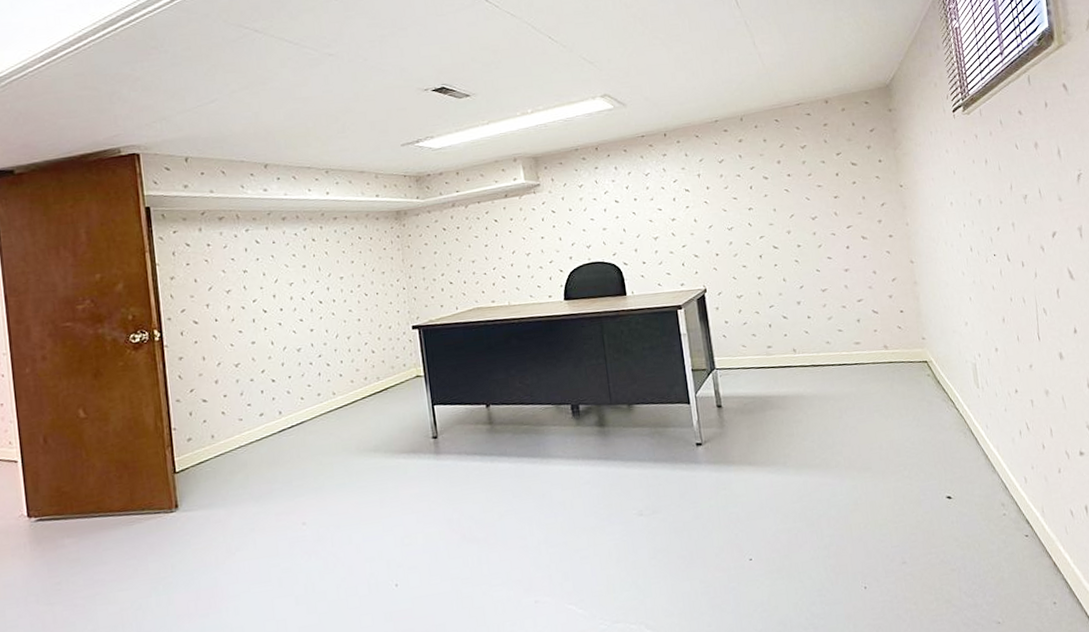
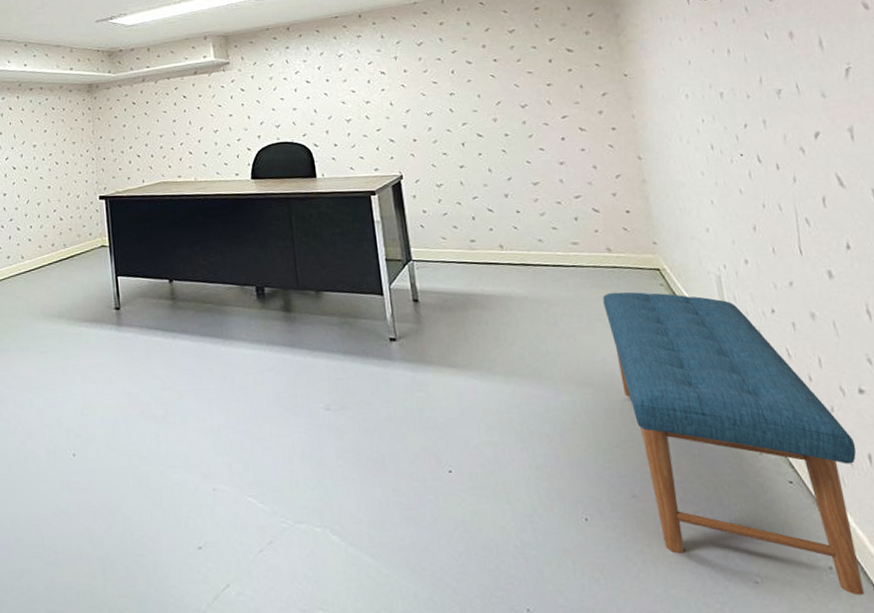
bench: none [880,382,1079,623] -> present [603,292,865,596]

